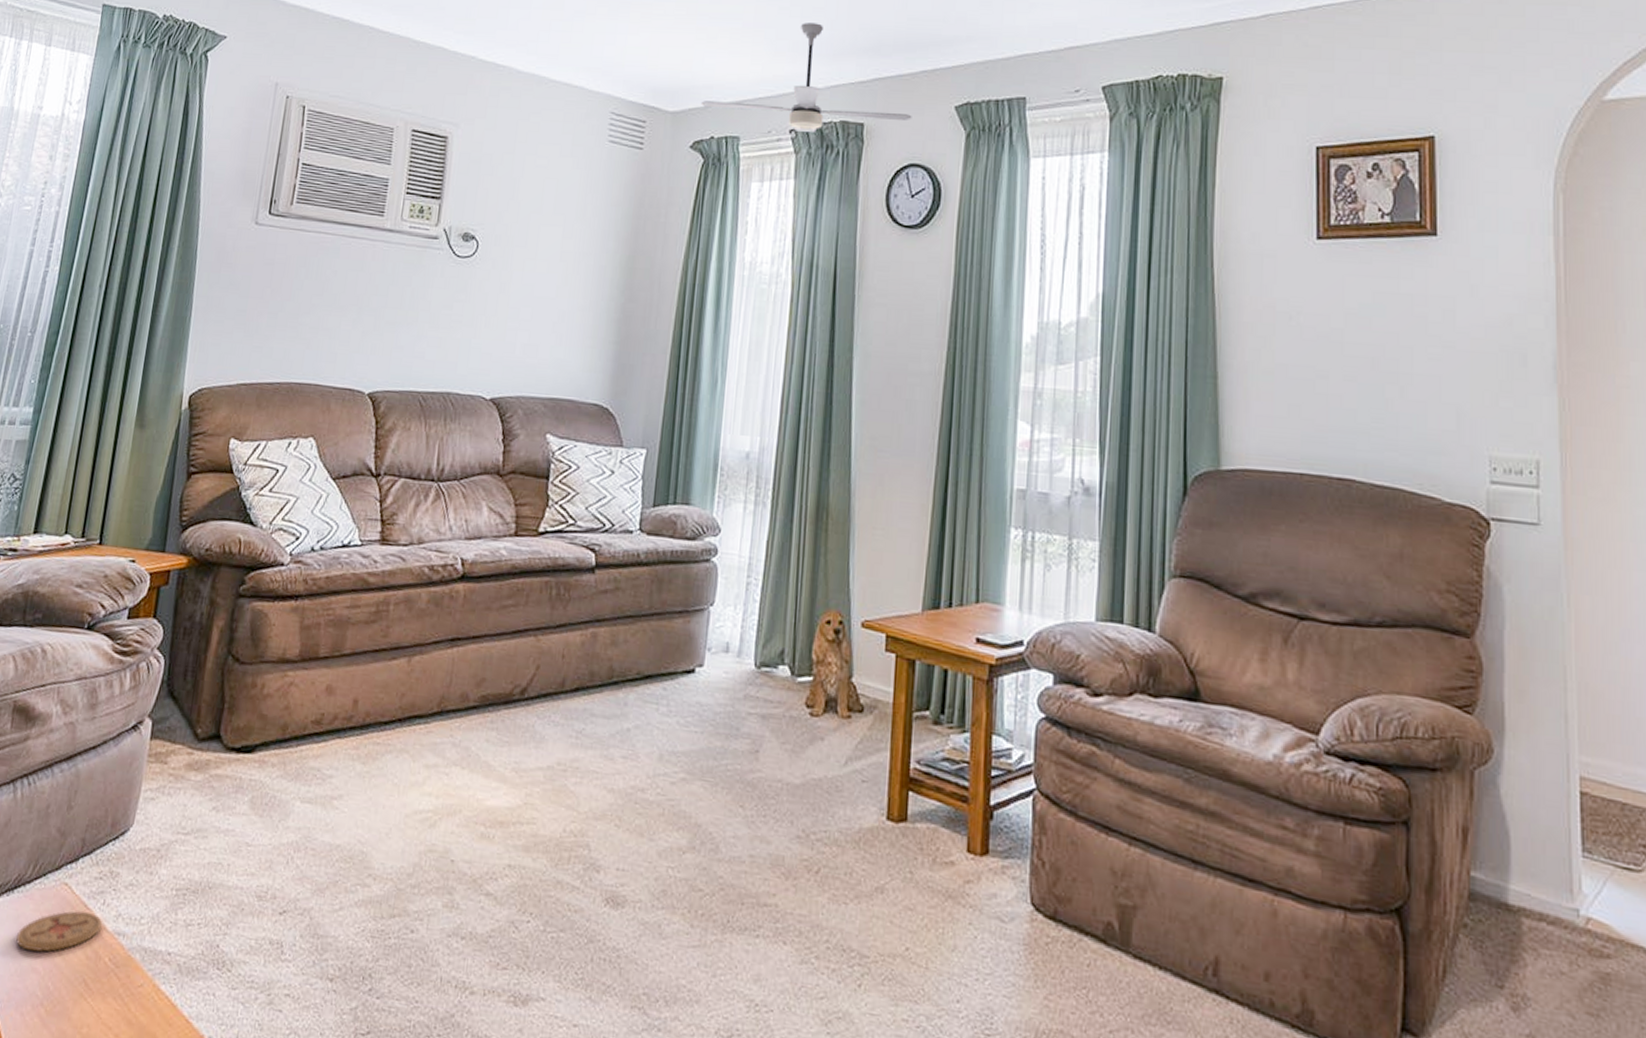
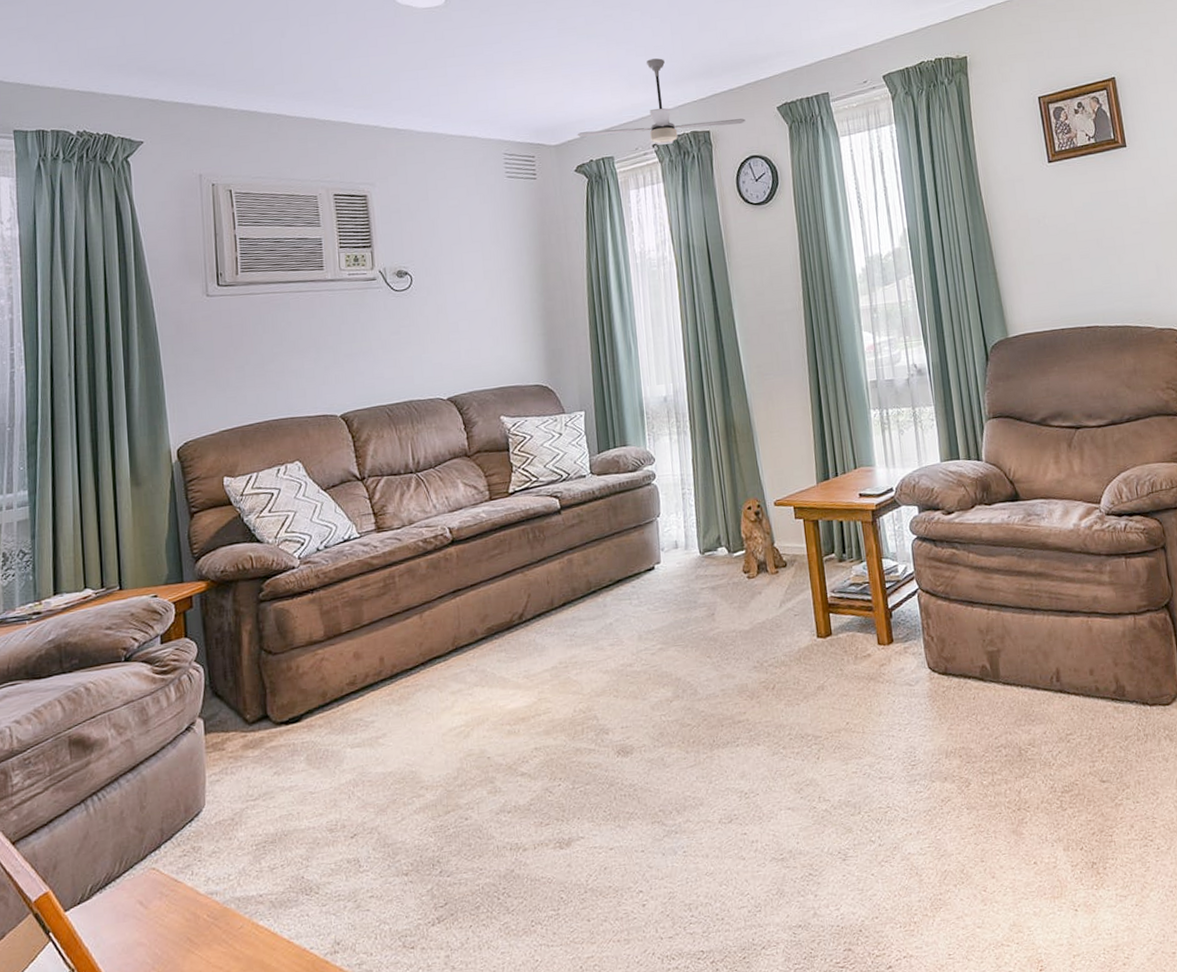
coaster: present [16,911,103,952] -> none [117,884,195,932]

